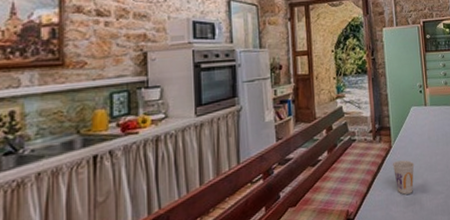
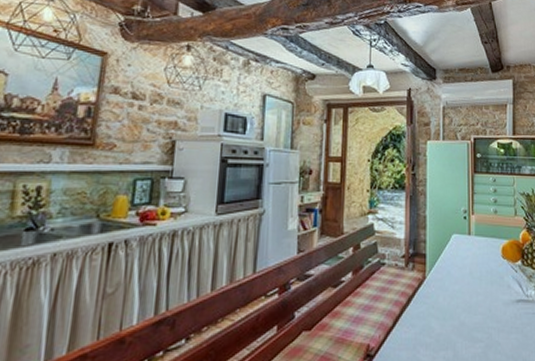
cup: present [392,160,415,195] -> none [424,295,451,336]

